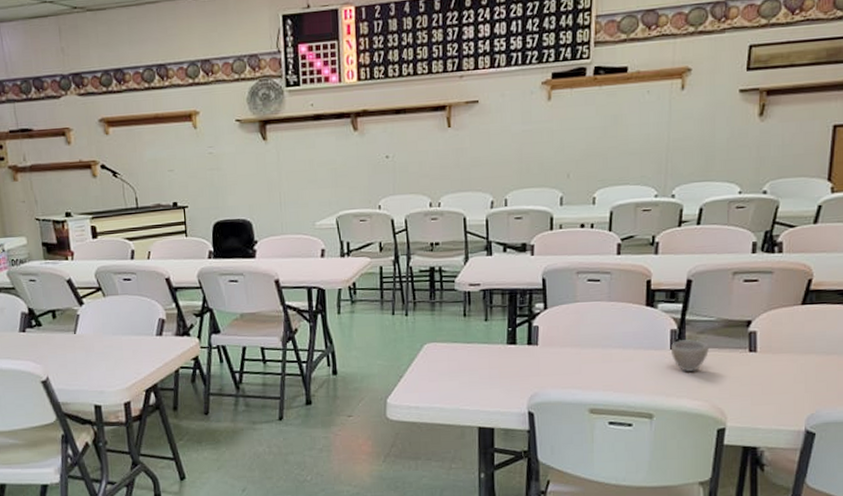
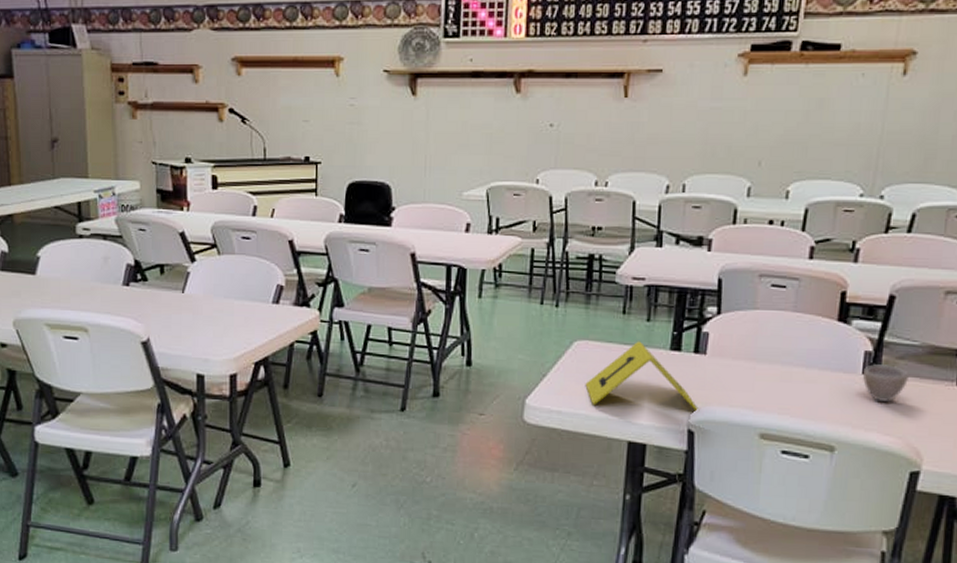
evidence marker: none [437,339,537,399] -> present [585,341,700,412]

